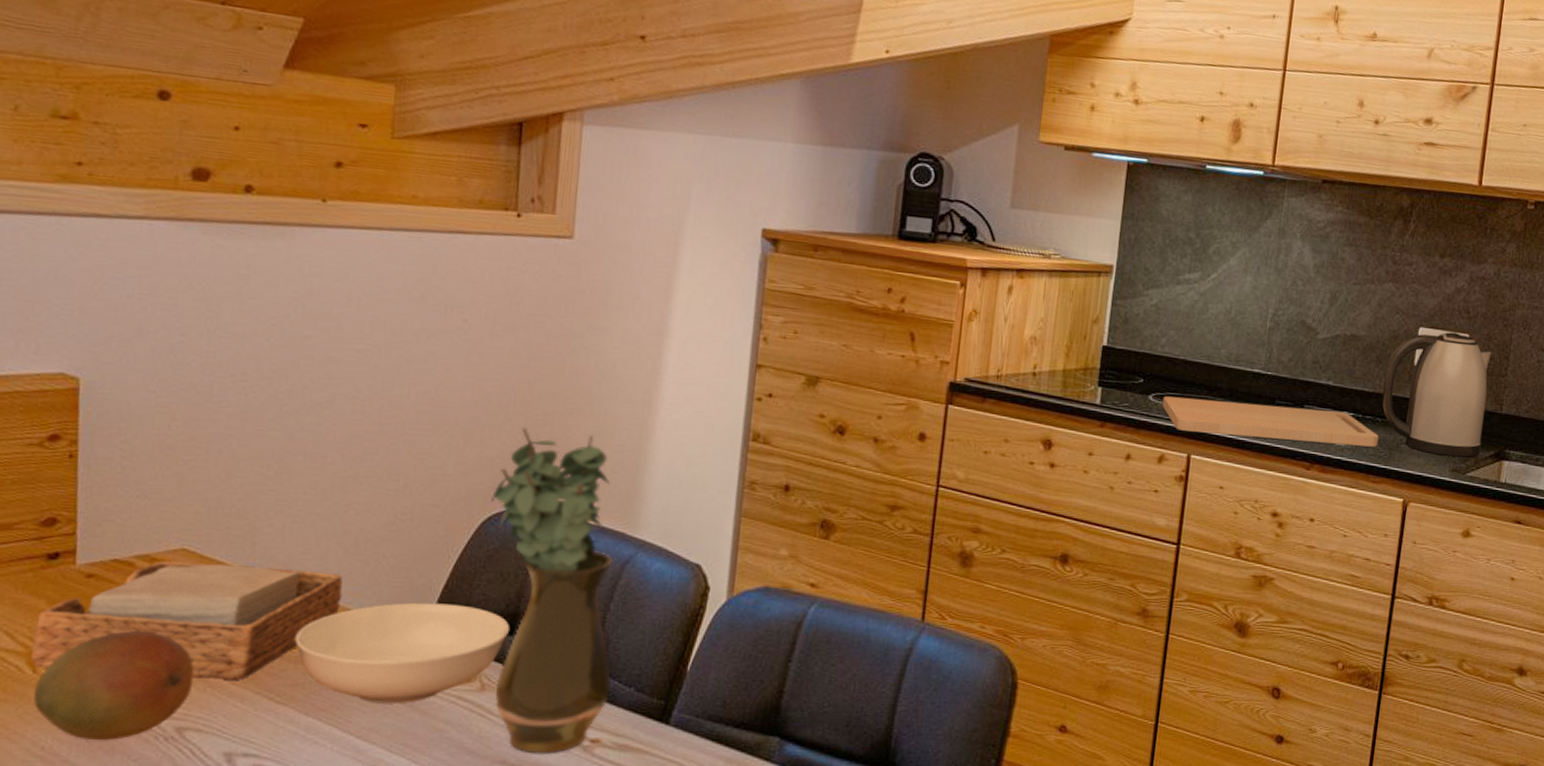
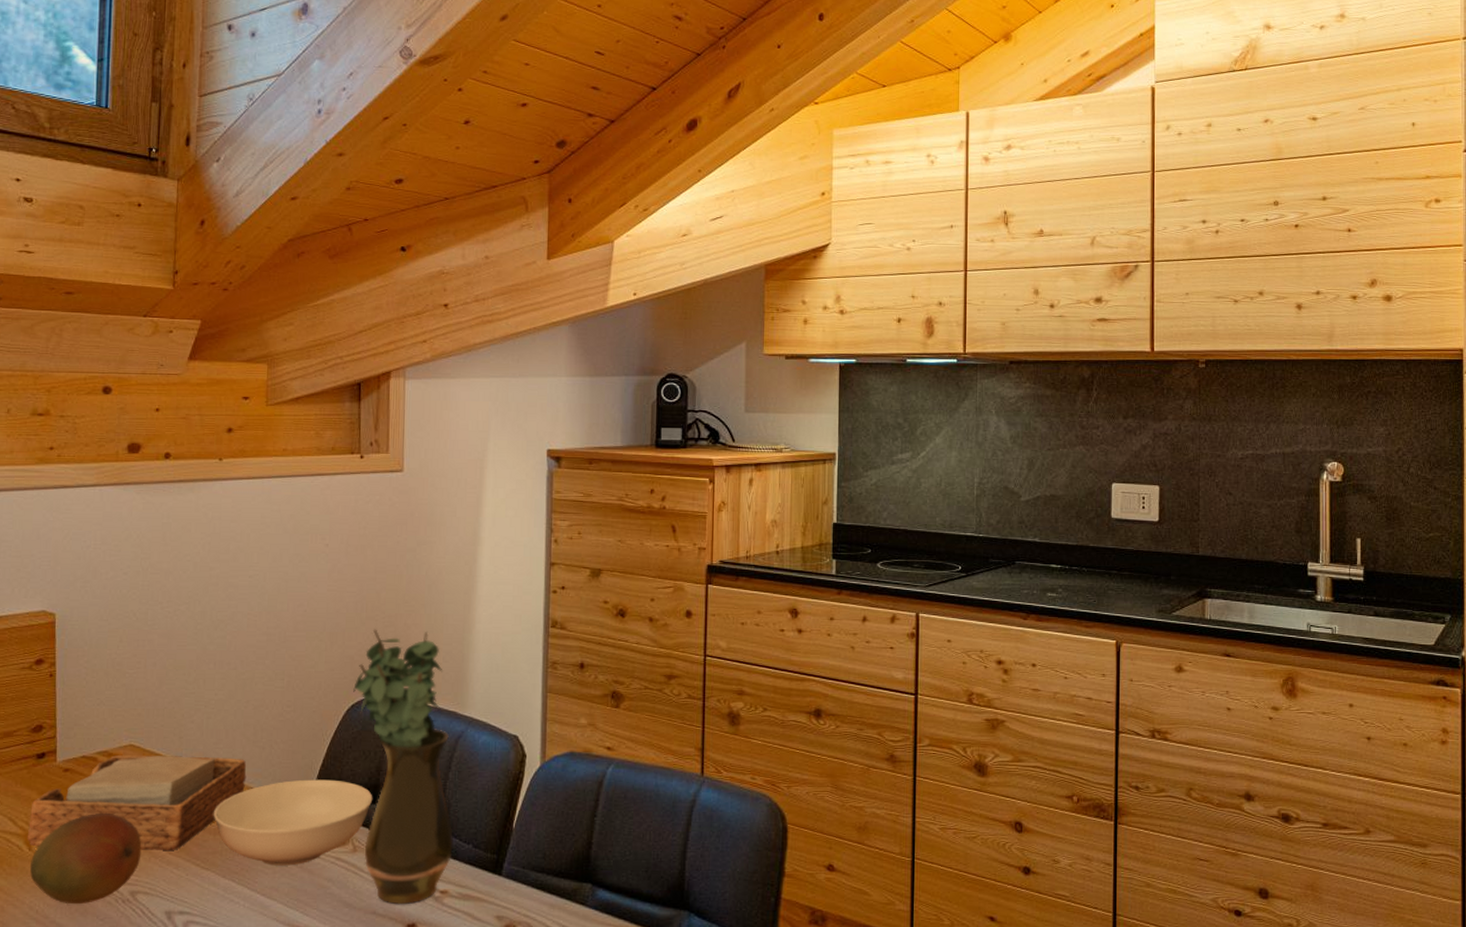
cutting board: present [1162,396,1379,447] -> none [889,563,1087,595]
kettle: present [1382,332,1492,458] -> none [1085,485,1183,598]

